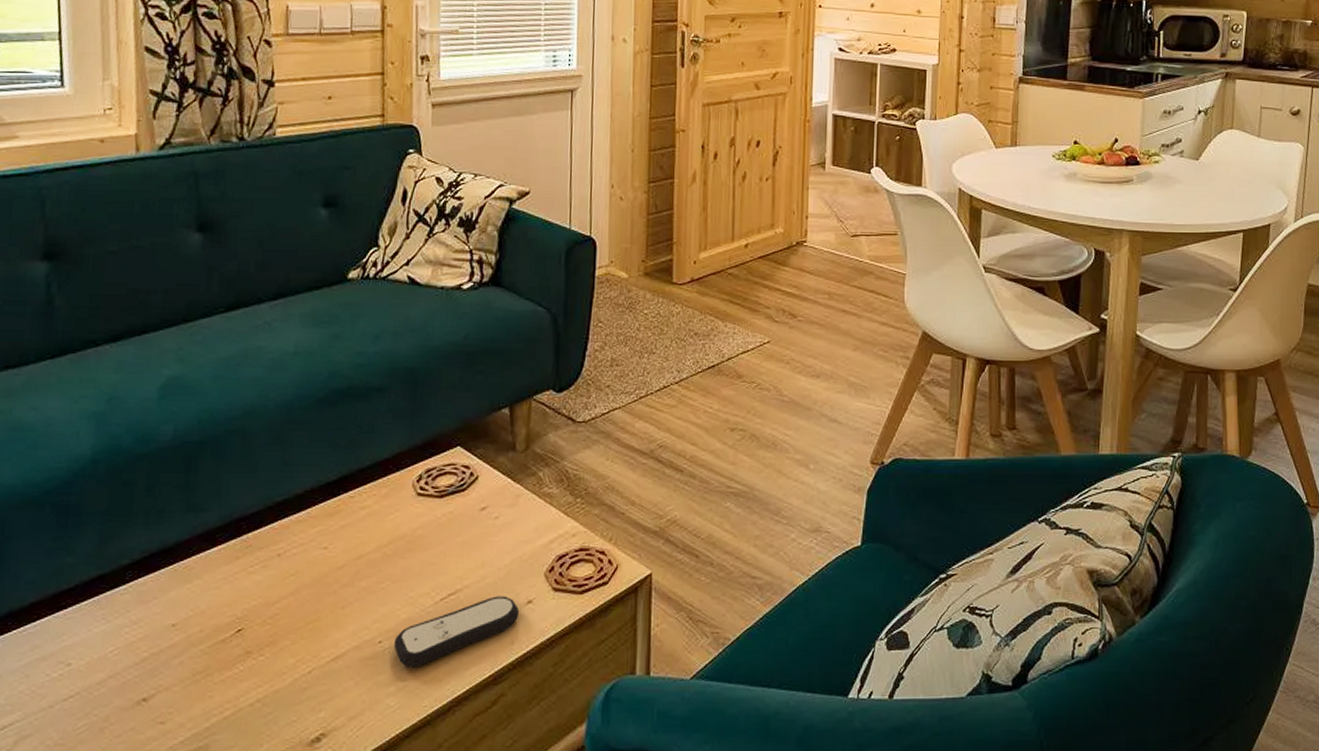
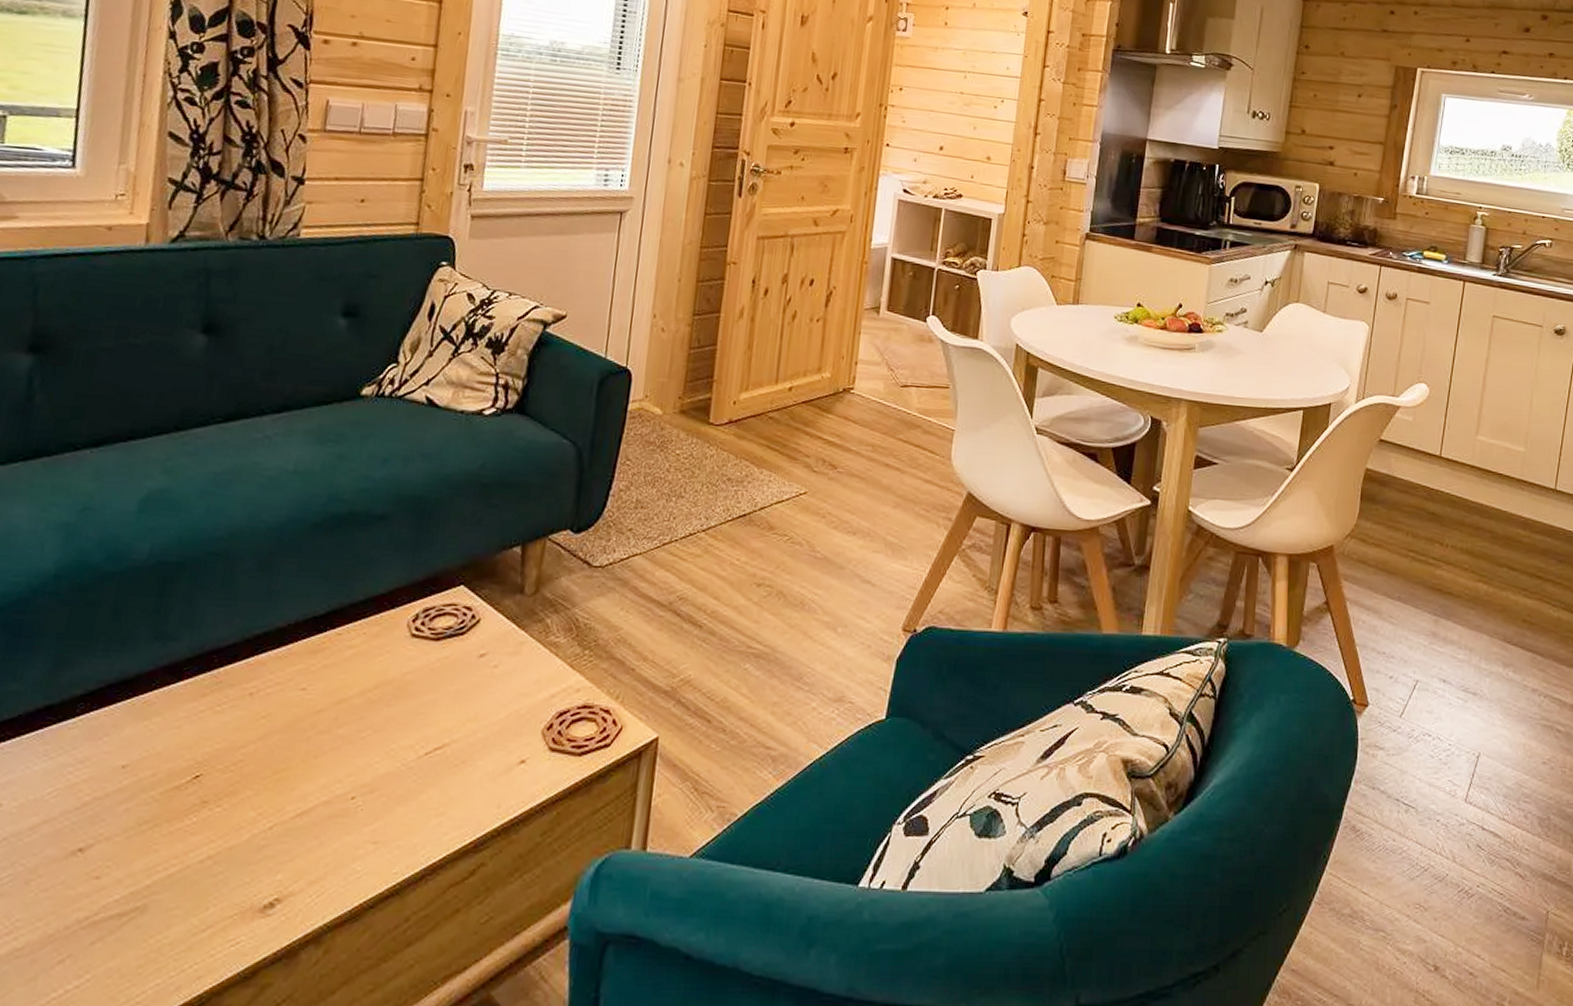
remote control: present [393,596,520,667] -> none [367,753,511,829]

